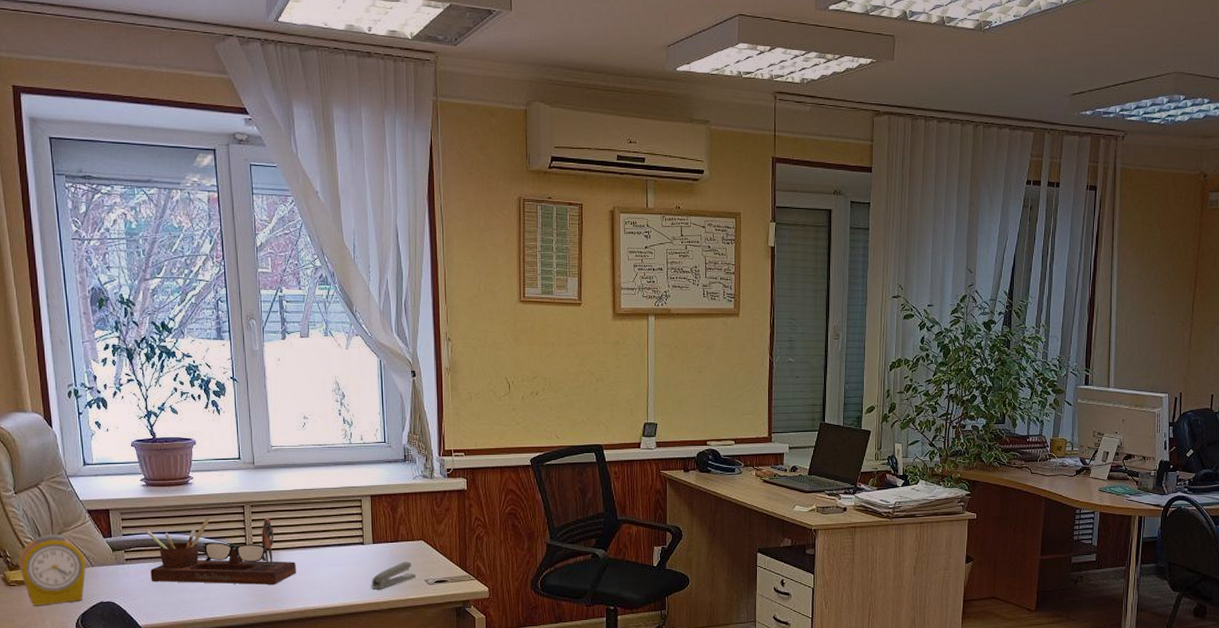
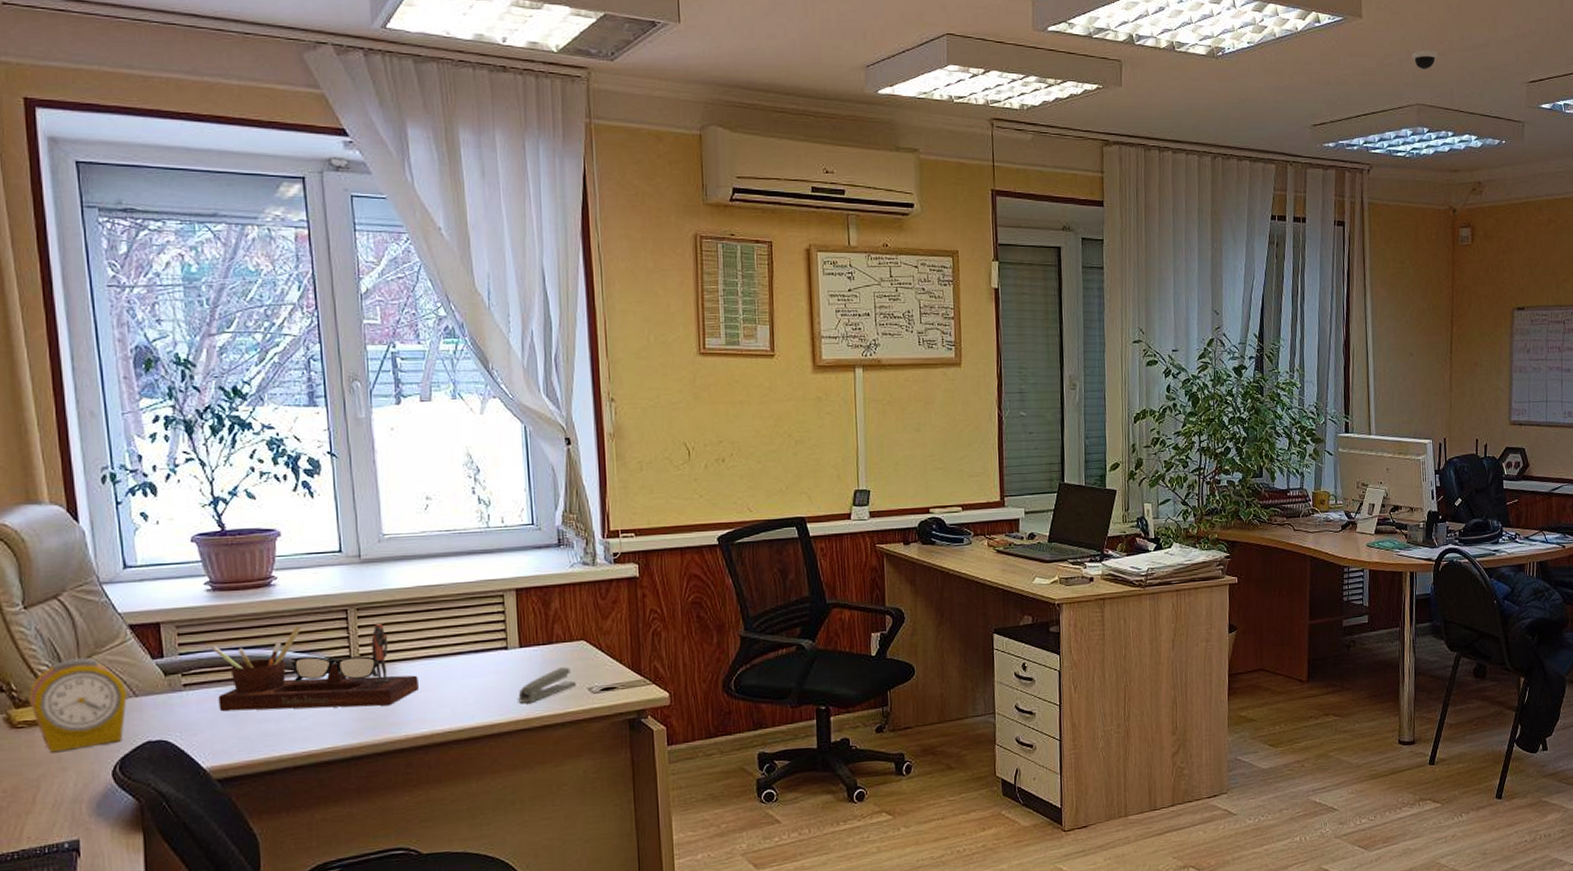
dome security camera: none [1173,19,1200,39] -> present [1412,50,1438,70]

